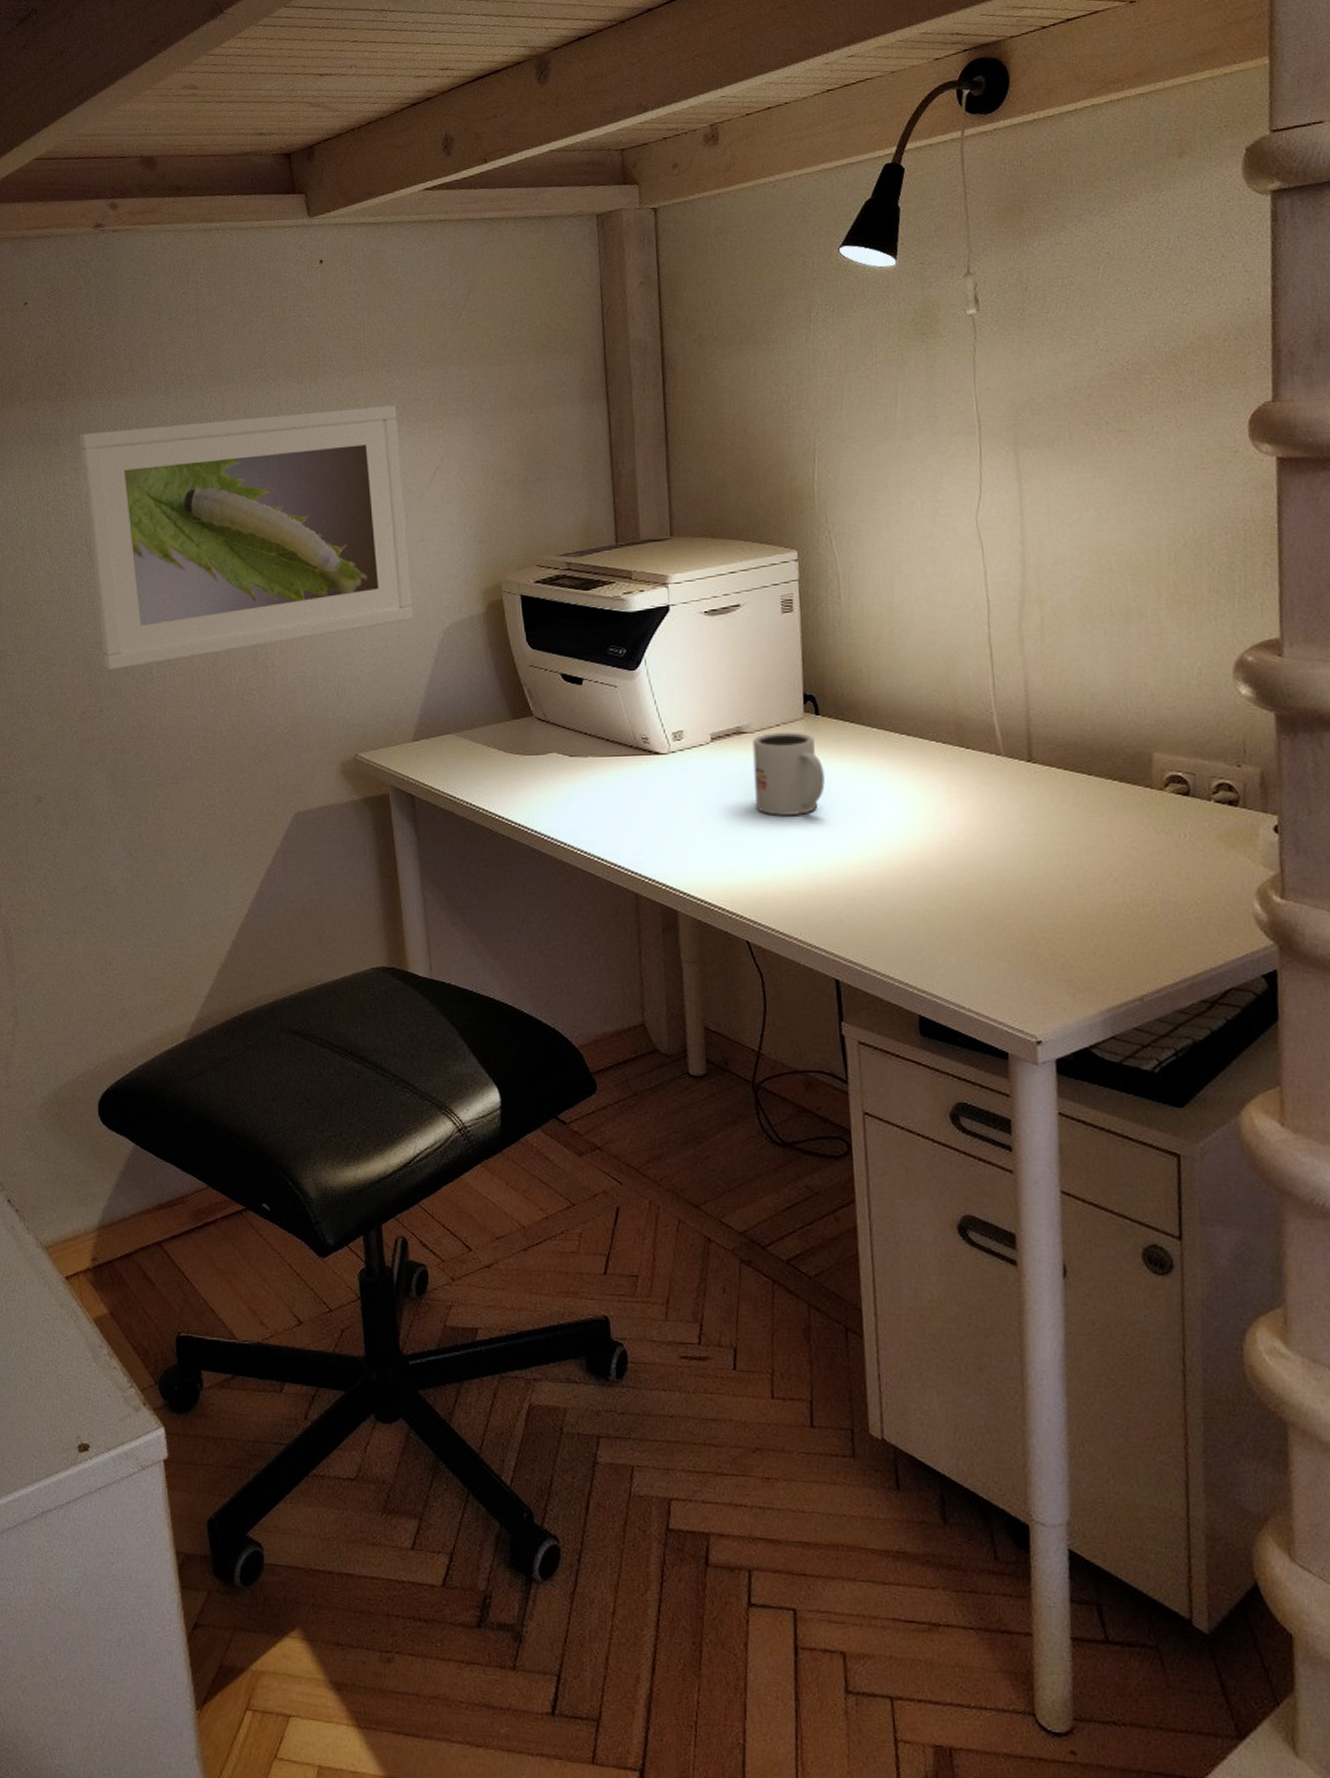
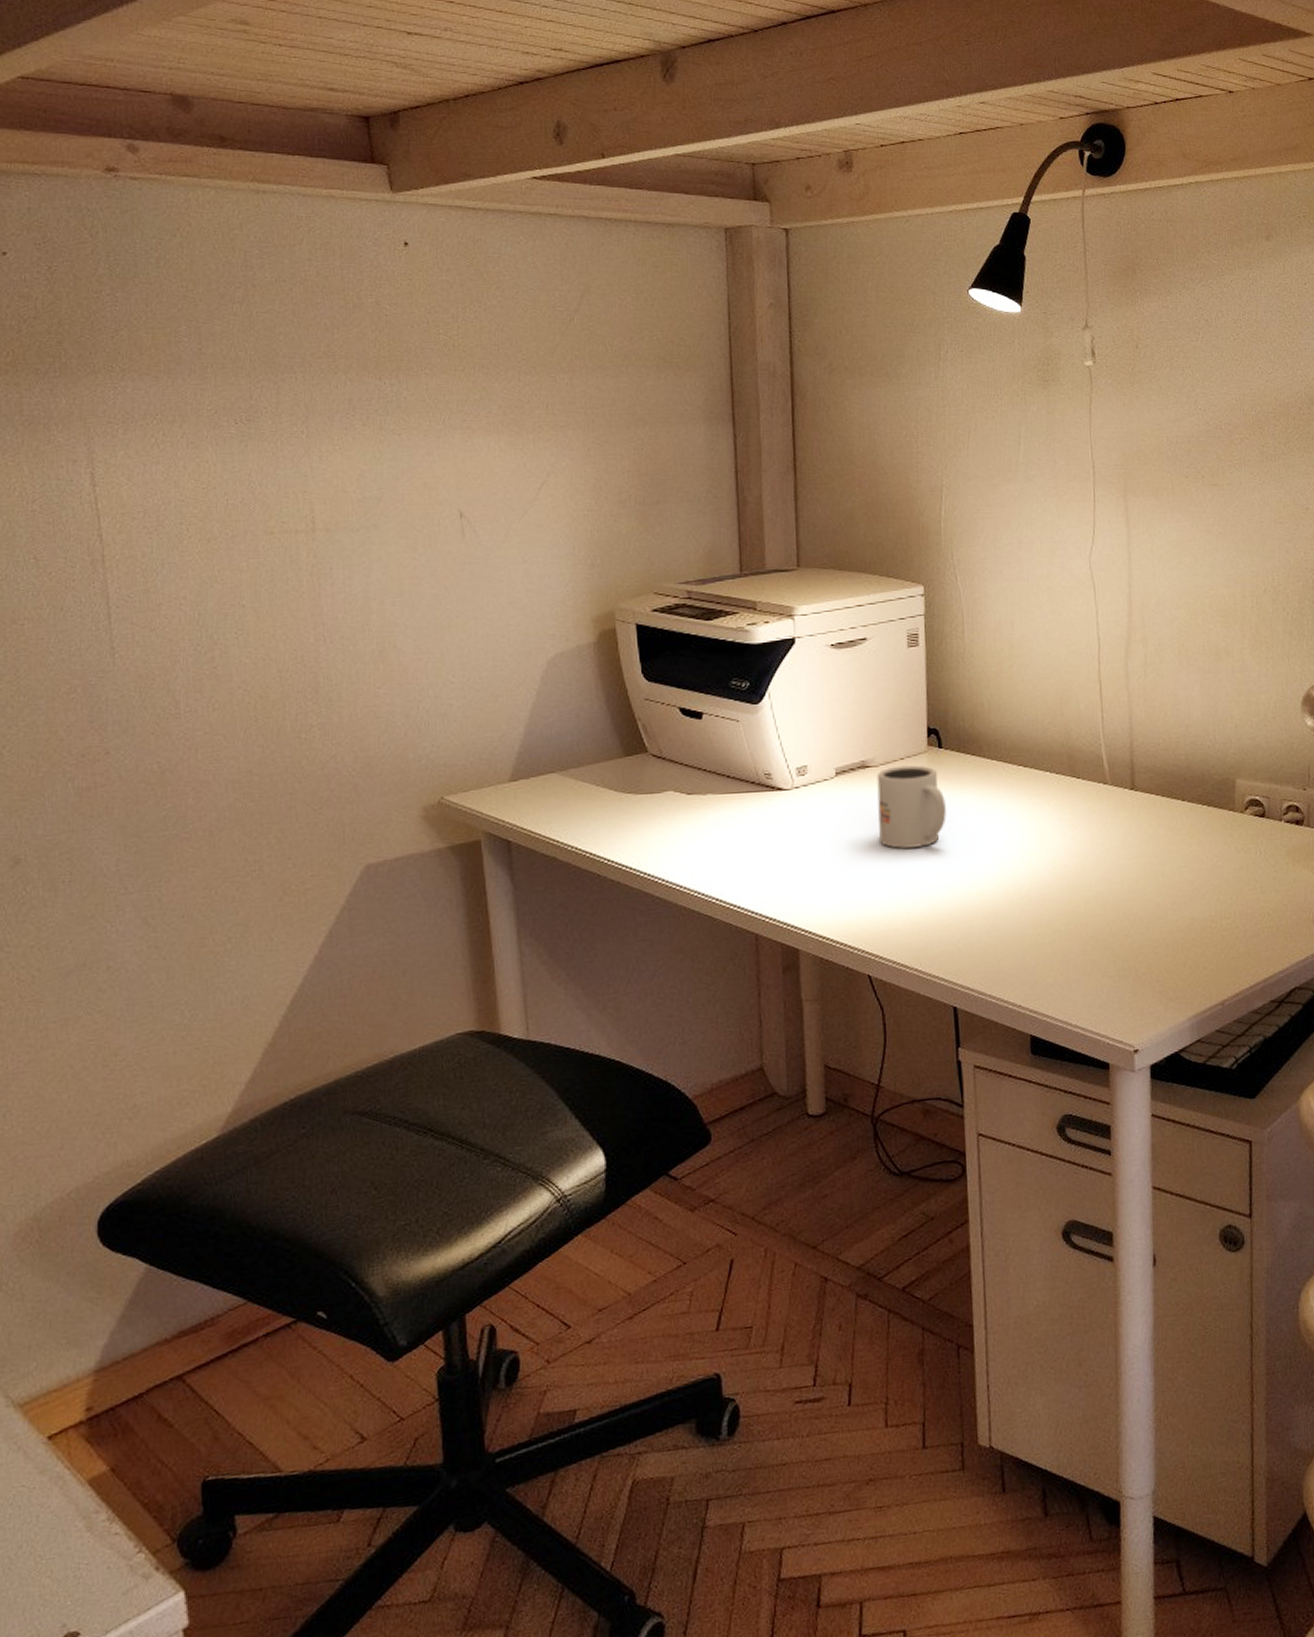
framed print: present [79,404,414,670] -> none [80,411,513,704]

